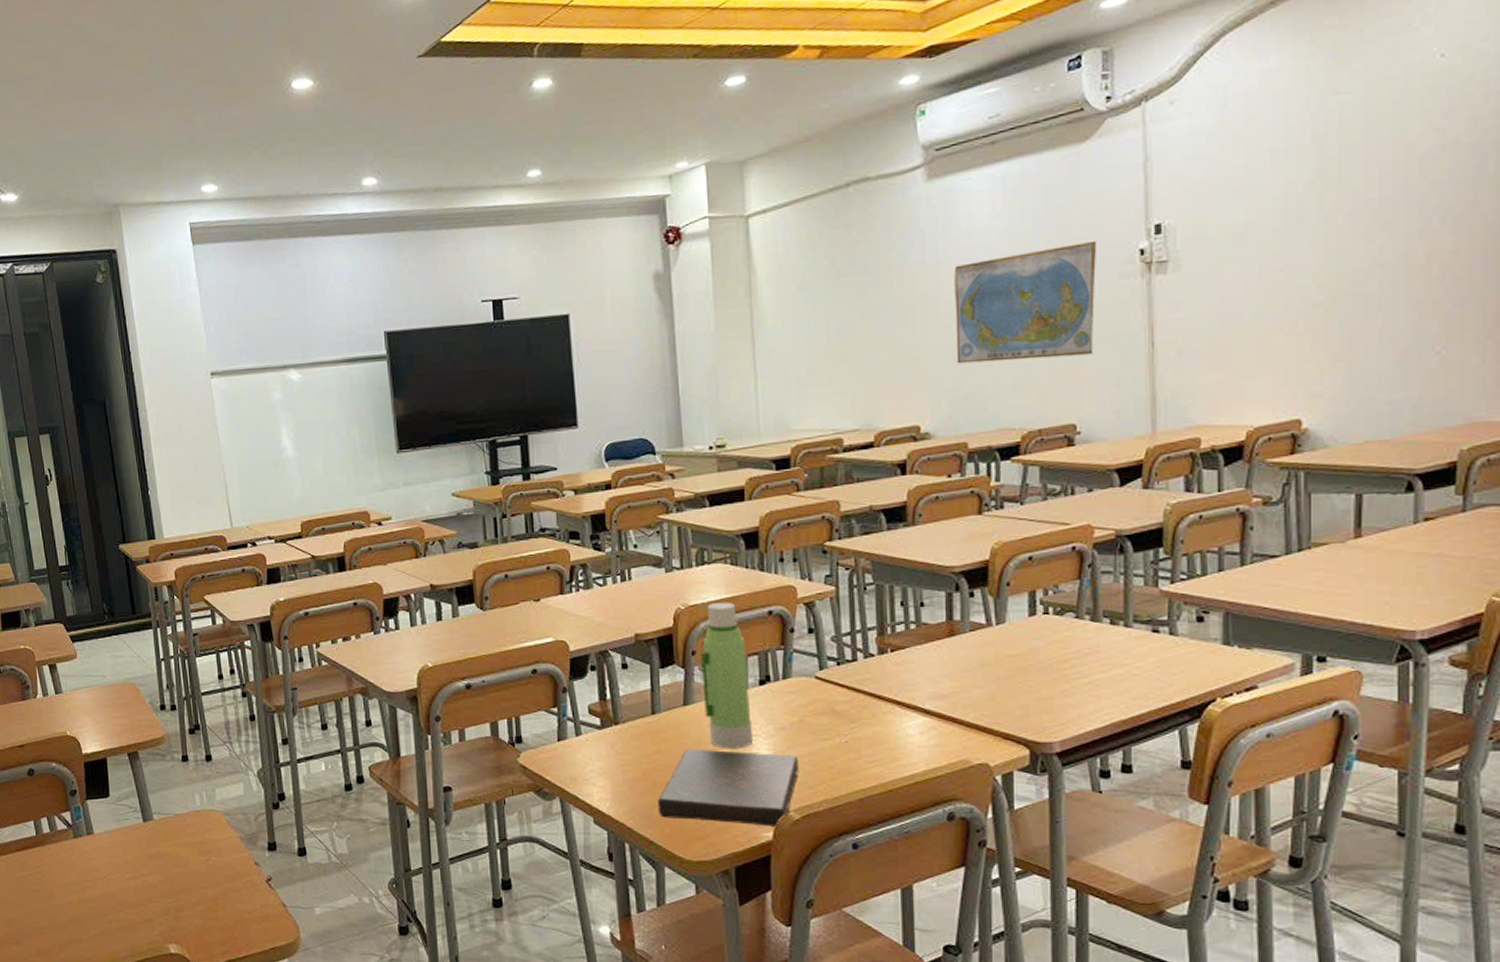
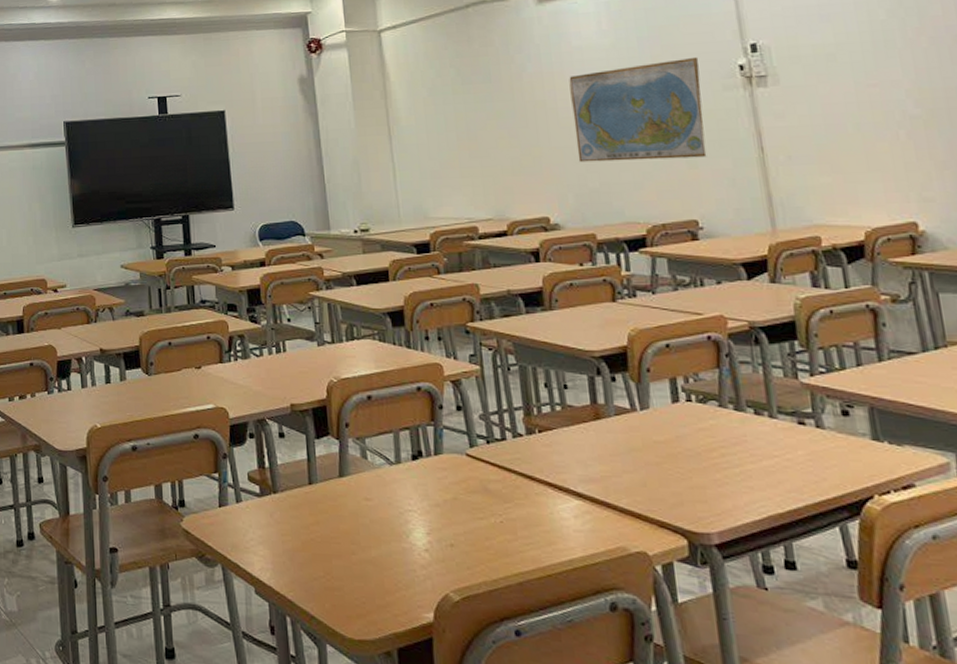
book: present [657,749,799,827] -> none [317,521,456,608]
water bottle: present [701,602,753,749] -> none [354,376,408,524]

